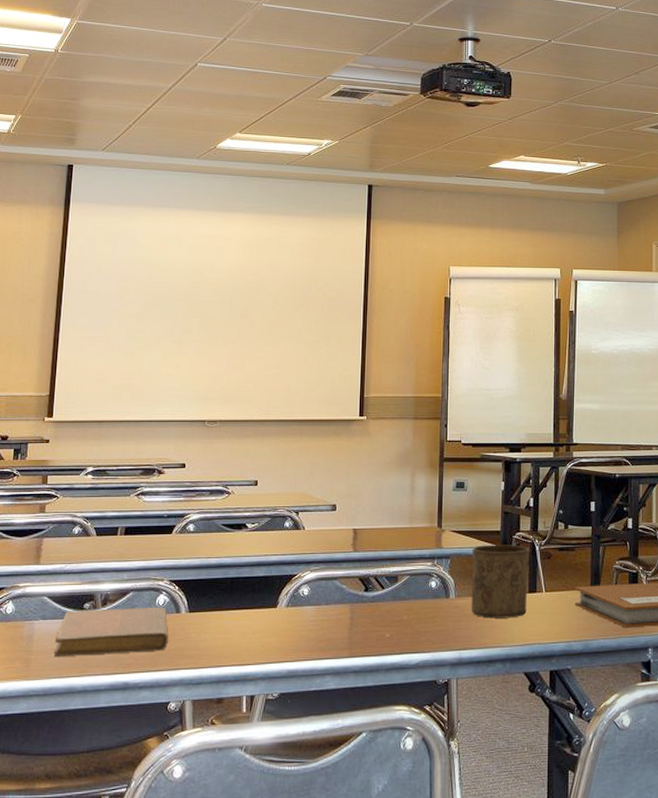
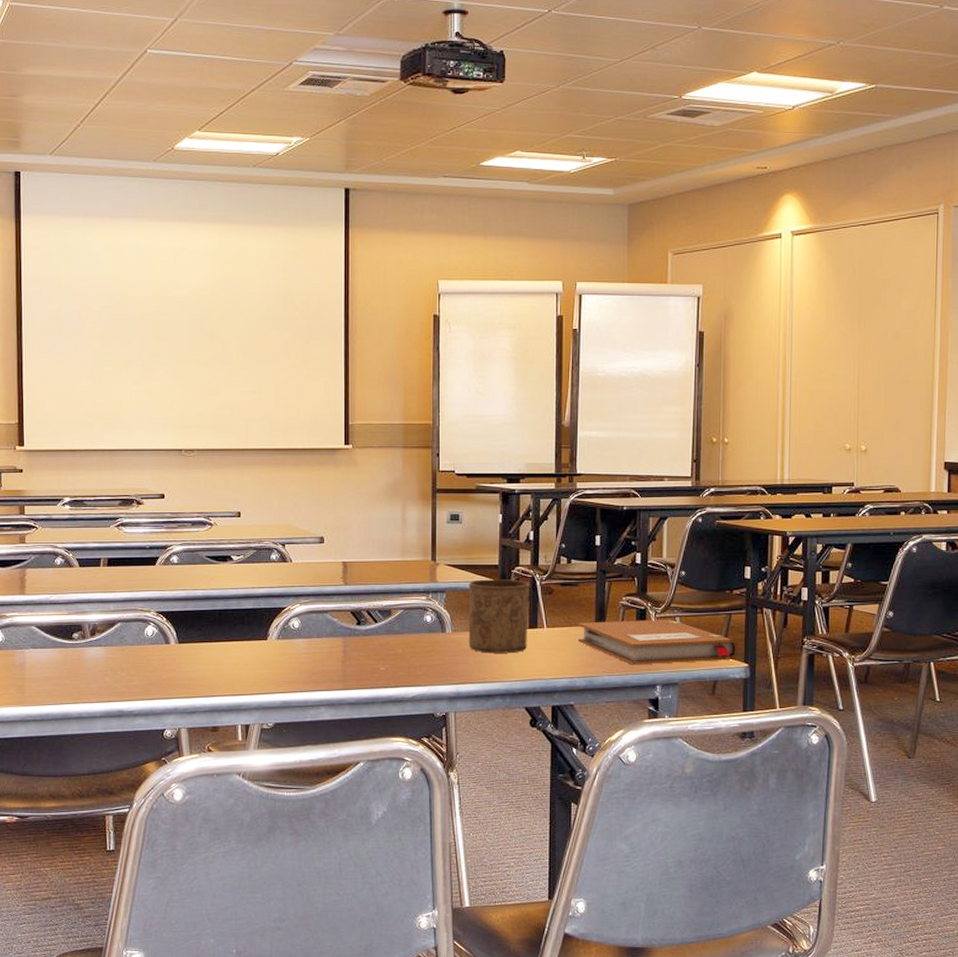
notebook: present [54,607,169,657] -> none [47,637,160,685]

